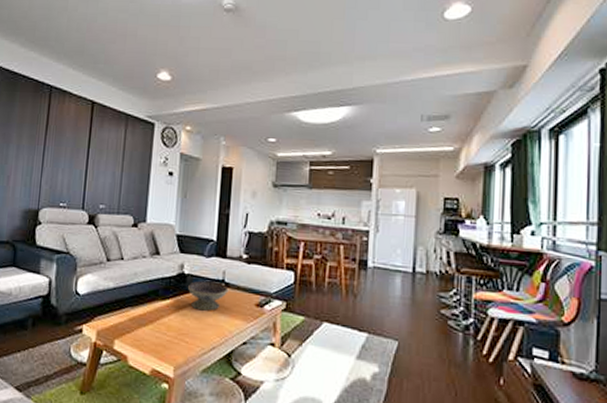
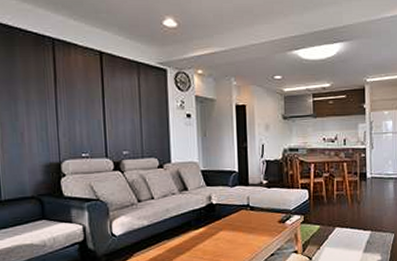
decorative bowl: present [188,280,229,311] -> none [218,207,254,233]

